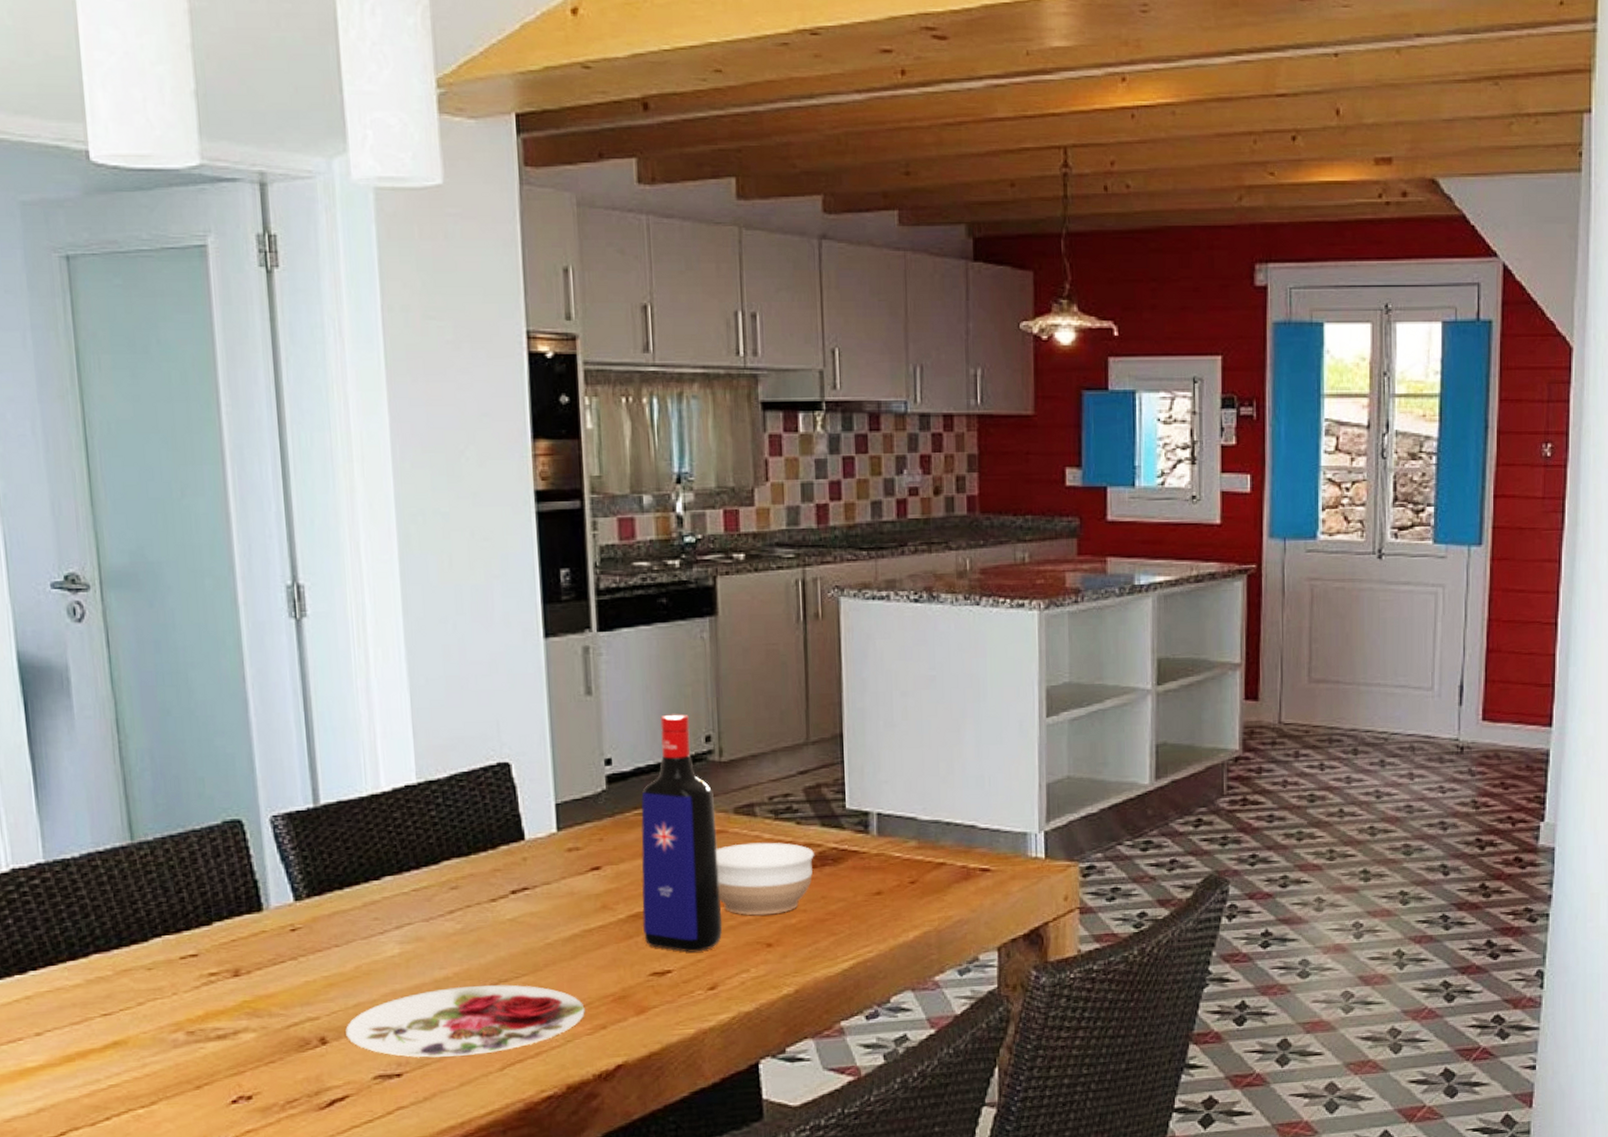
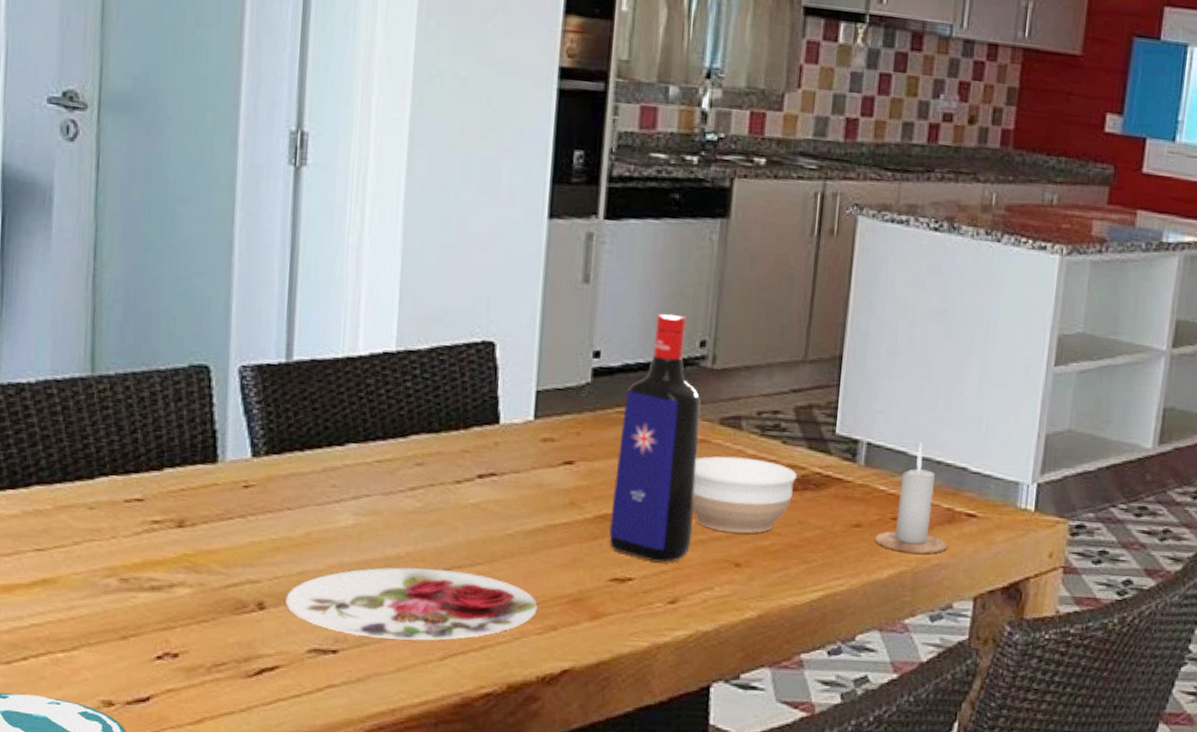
candle: none [896,806,966,913] -> present [874,442,948,554]

